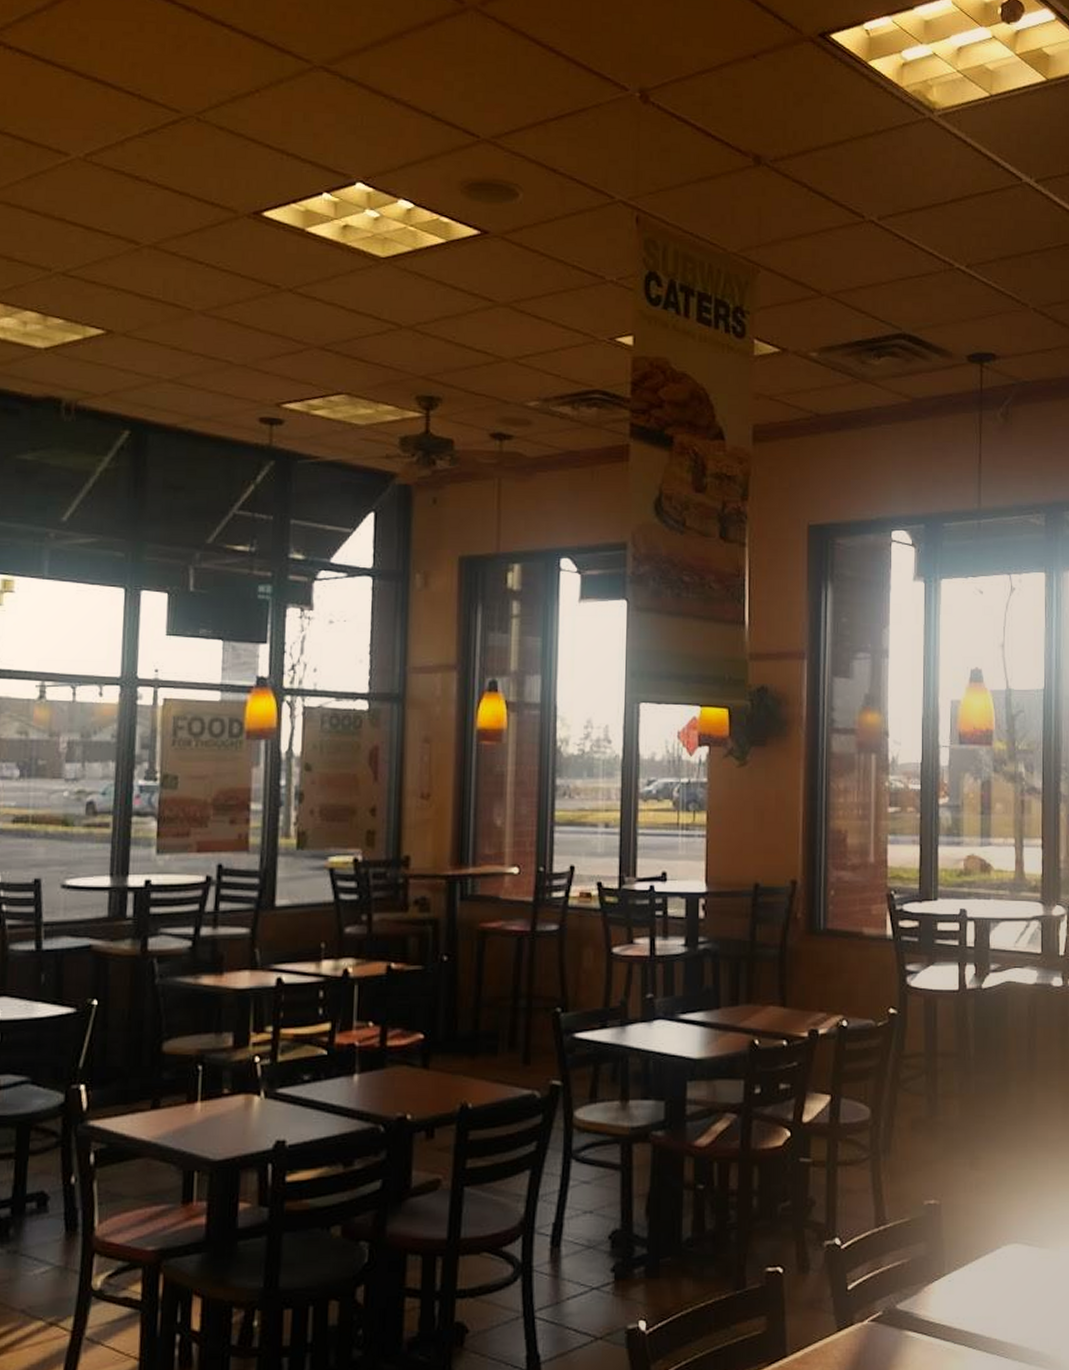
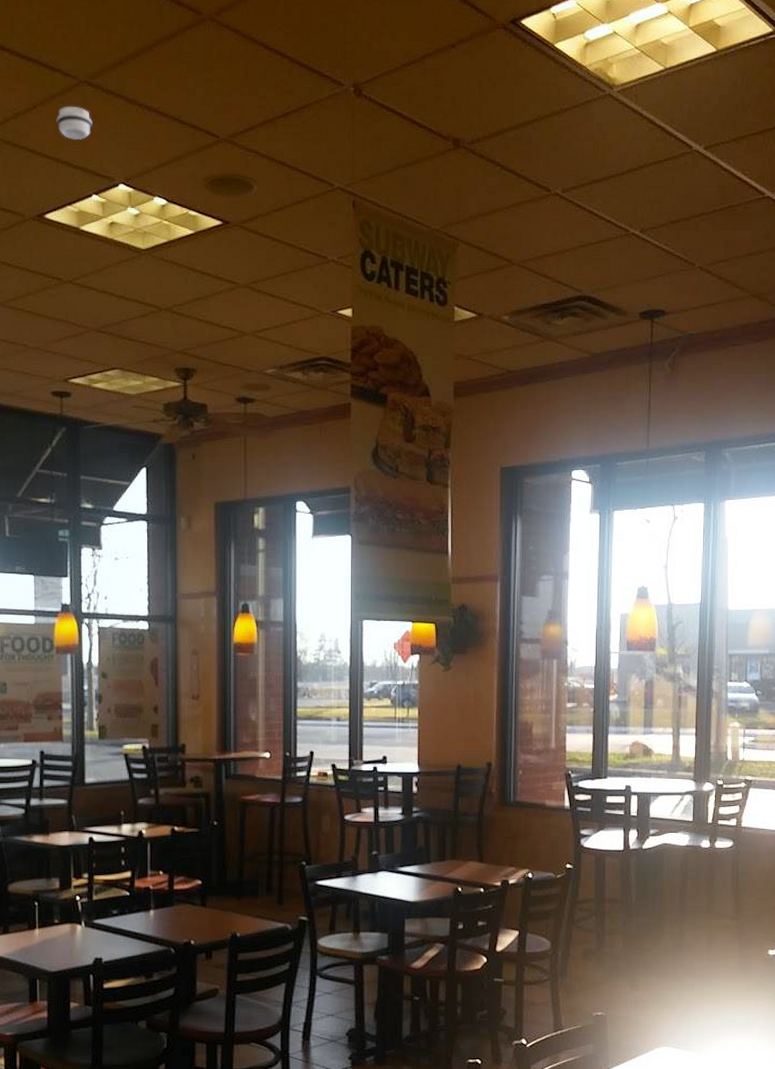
smoke detector: none [283,92,328,131] -> present [56,106,93,141]

